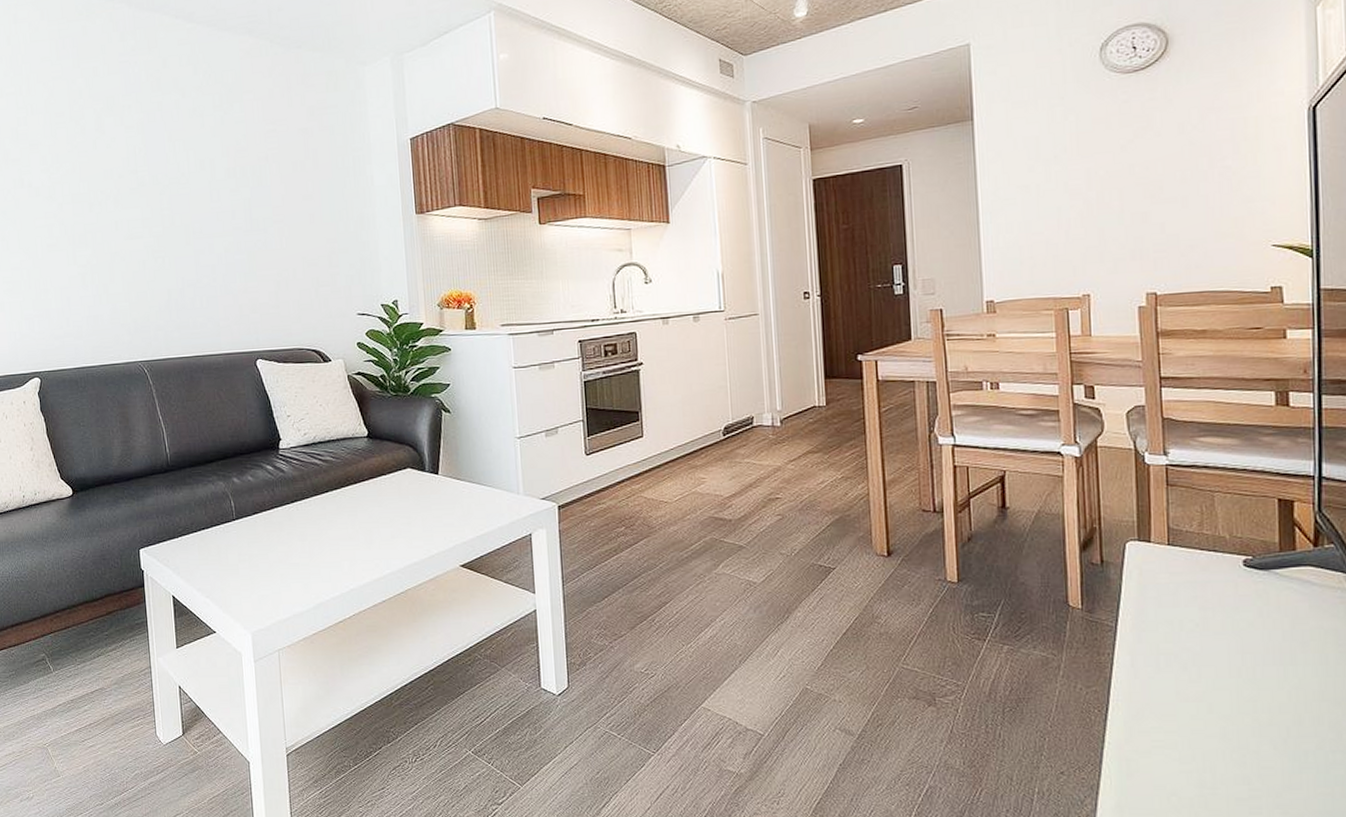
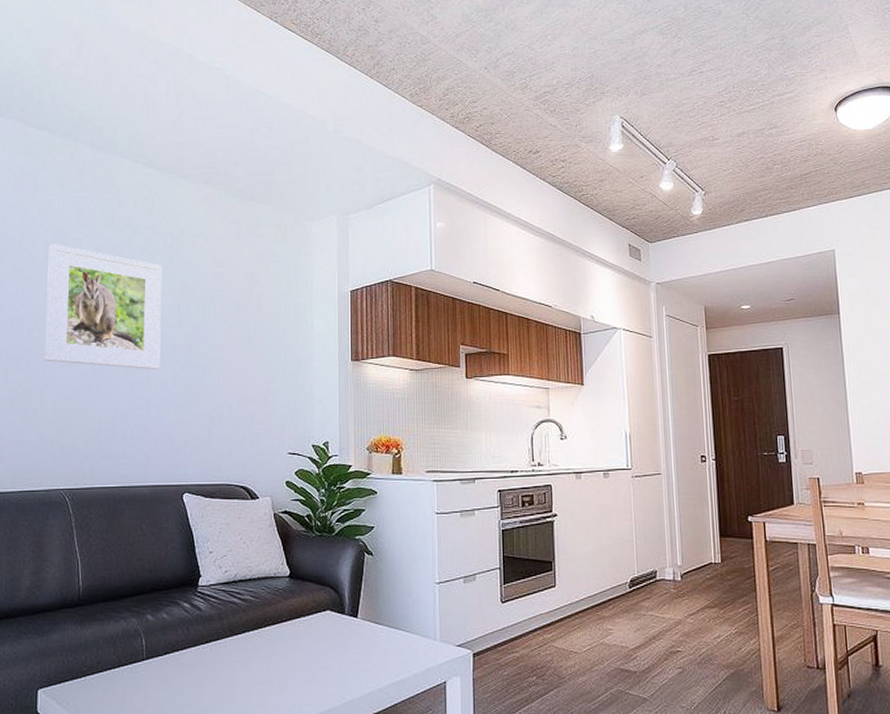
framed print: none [99,113,222,238] -> present [44,244,162,370]

